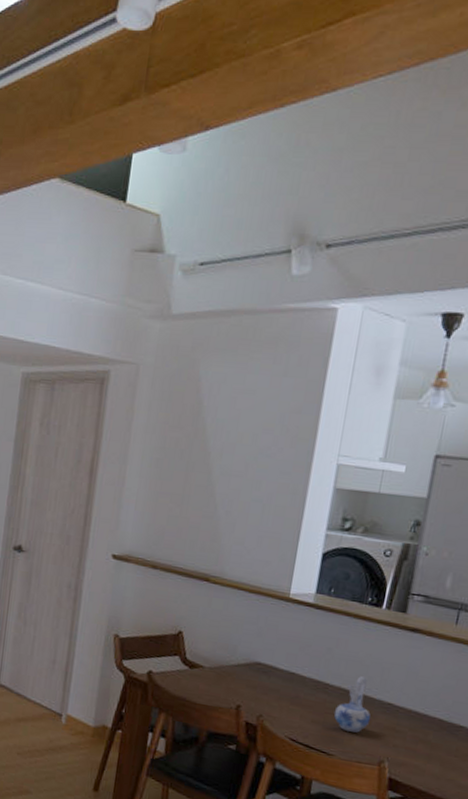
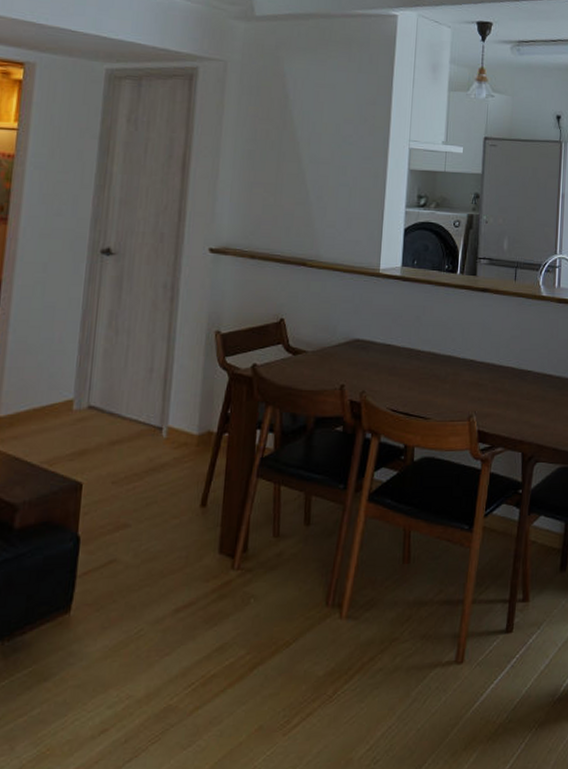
ceramic pitcher: present [333,676,371,733] -> none [427,339,458,393]

